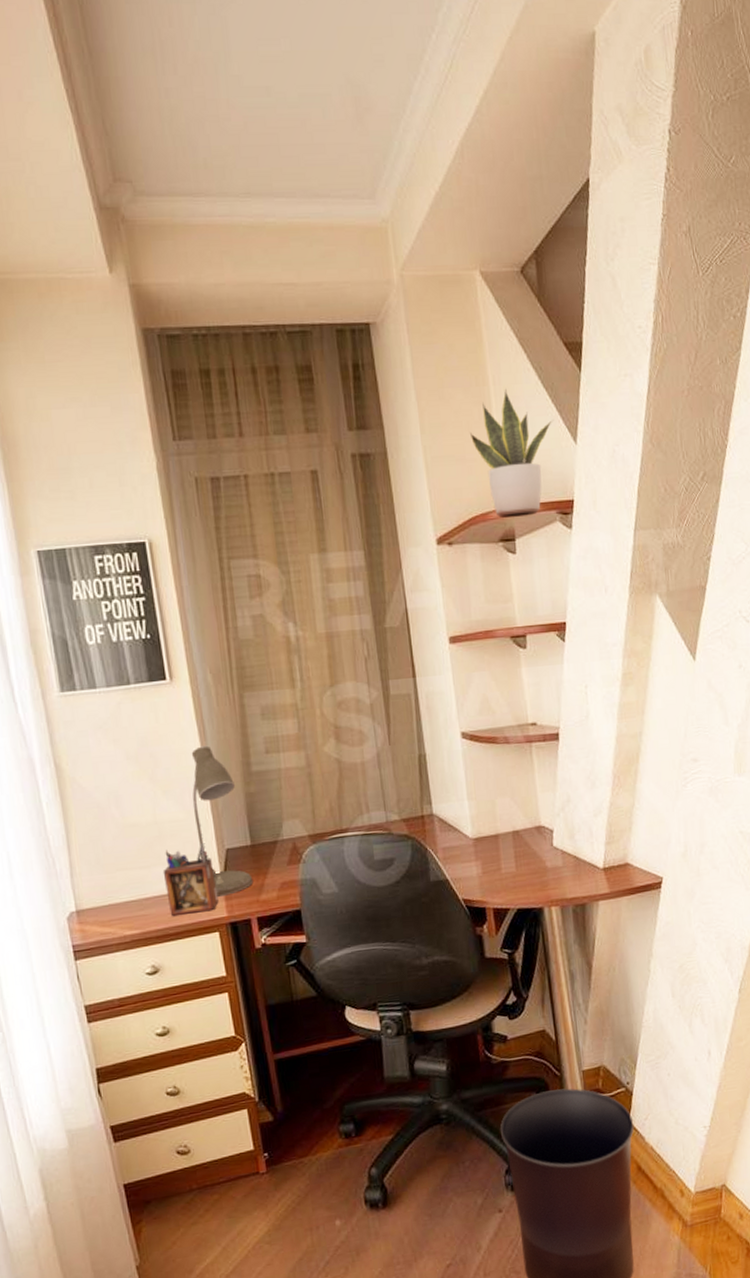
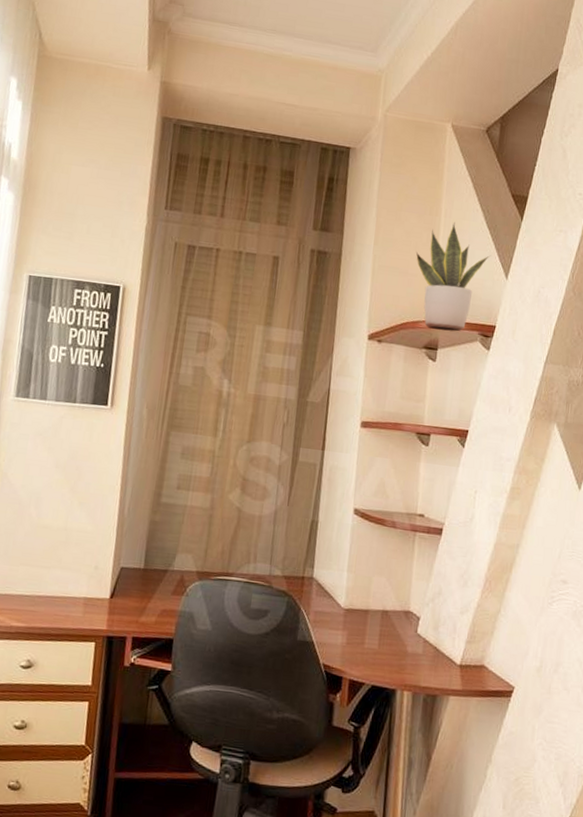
desk organizer: present [163,842,219,917] -> none [56,556,106,622]
desk lamp: present [191,745,254,897] -> none [99,470,143,610]

